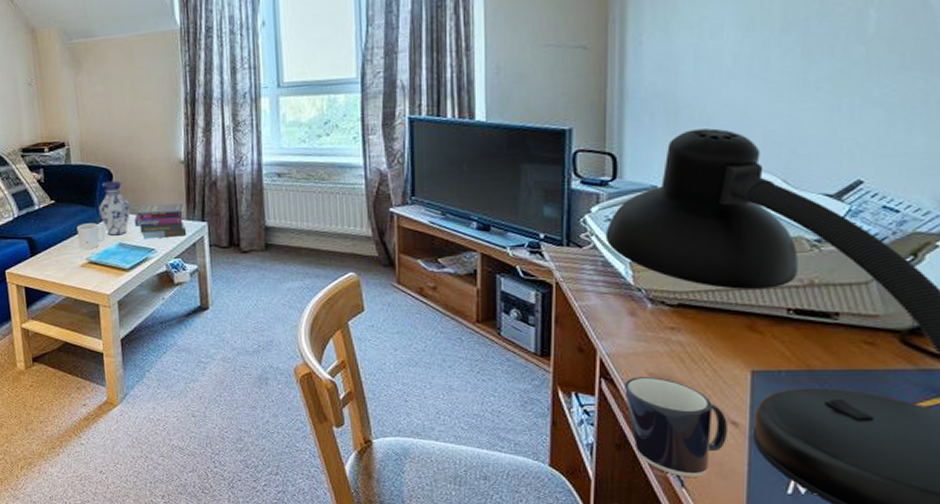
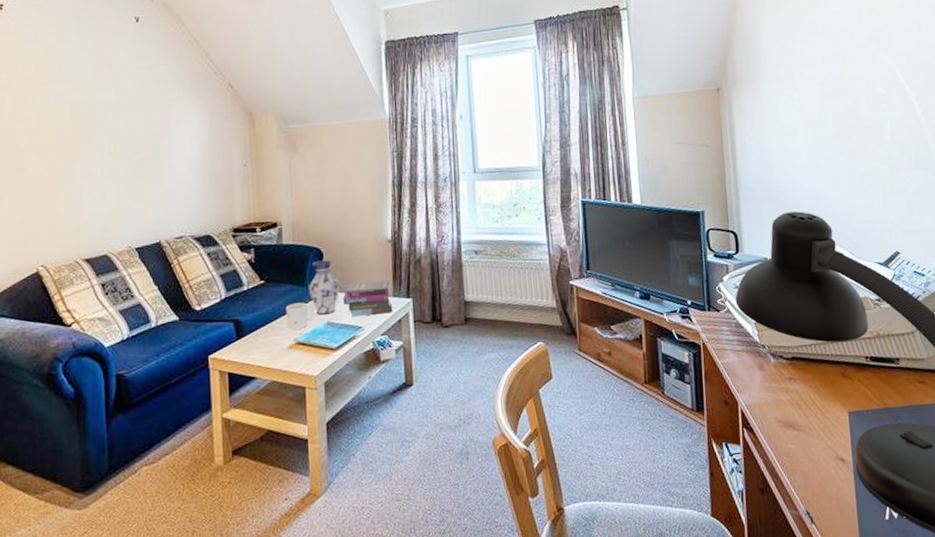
mug: present [625,377,727,477] -> none [761,423,839,514]

